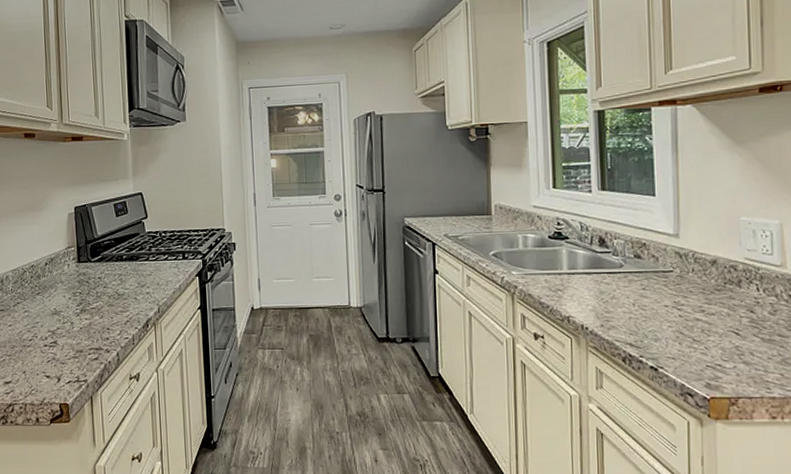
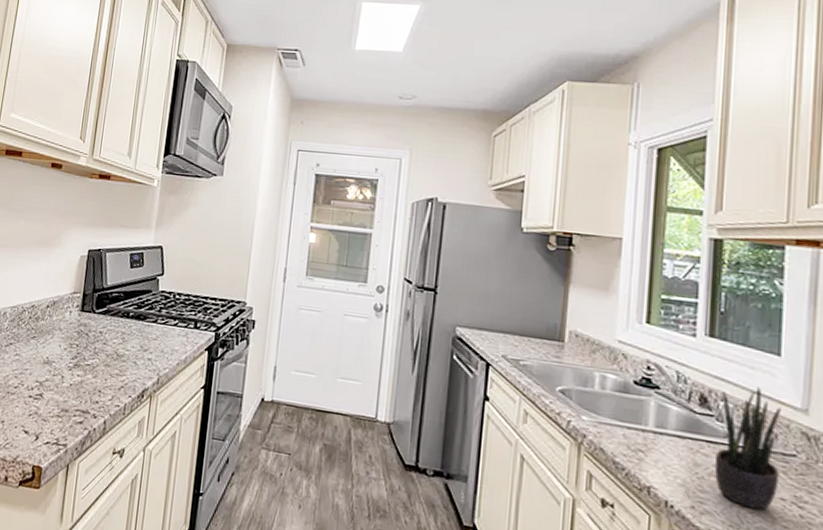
potted plant: none [614,223,662,318] -> present [714,387,781,510]

